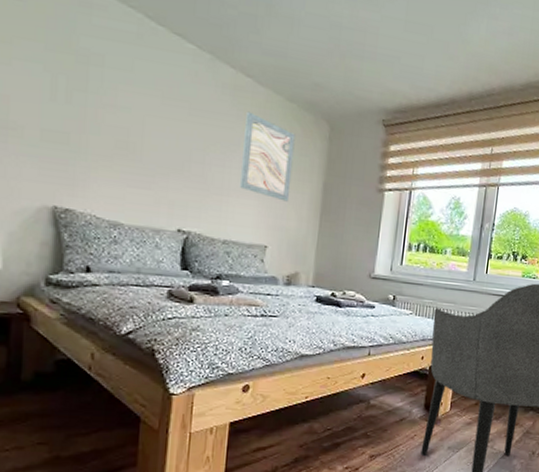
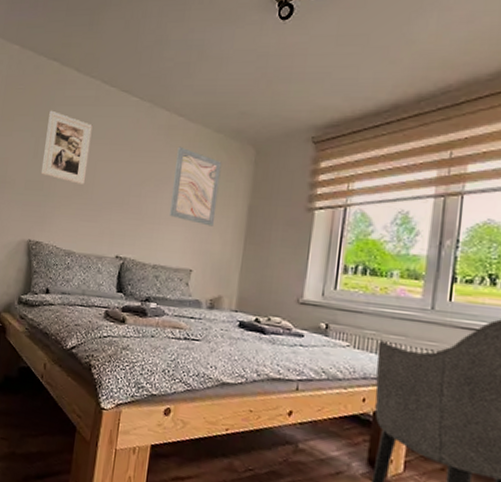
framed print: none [64,40,136,143] -> present [41,110,93,184]

